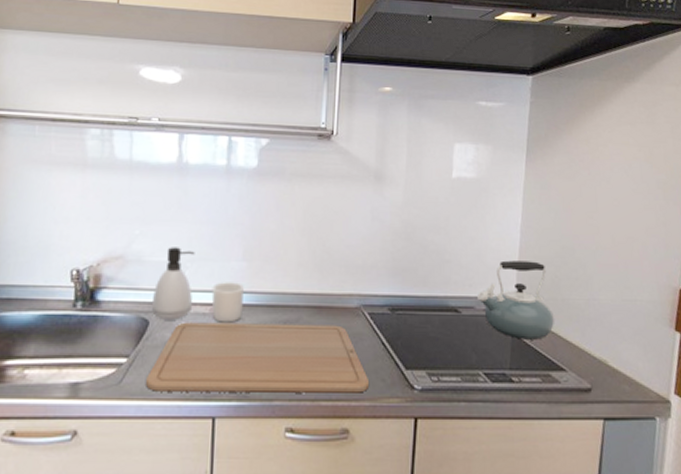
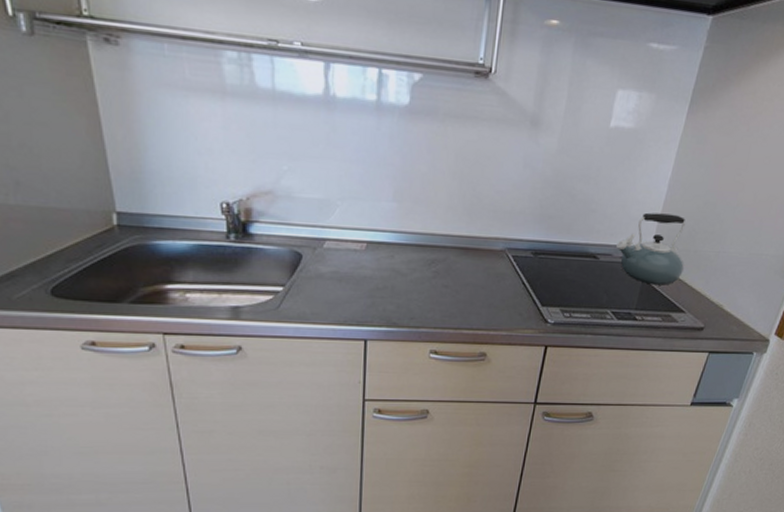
chopping board: present [146,322,370,393] -> none [302,257,508,324]
soap dispenser: present [152,247,195,320] -> none [305,184,345,255]
mug: present [211,282,244,323] -> none [362,221,394,259]

